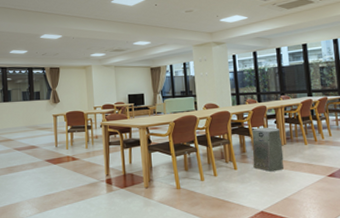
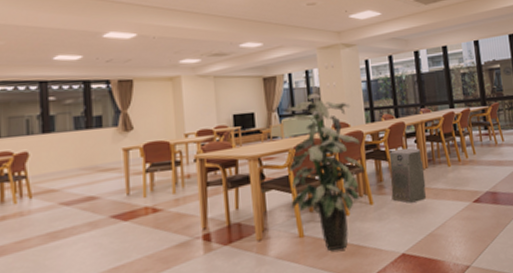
indoor plant: none [167,81,230,201] -> present [285,93,364,251]

